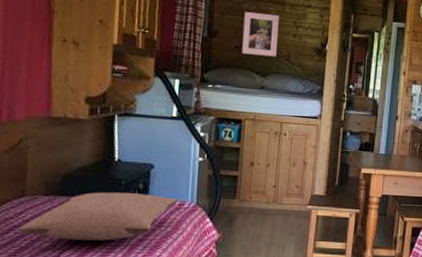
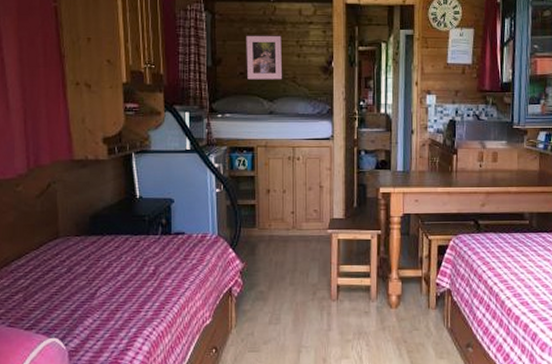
pillow: present [20,192,177,241] -> none [58,228,199,277]

